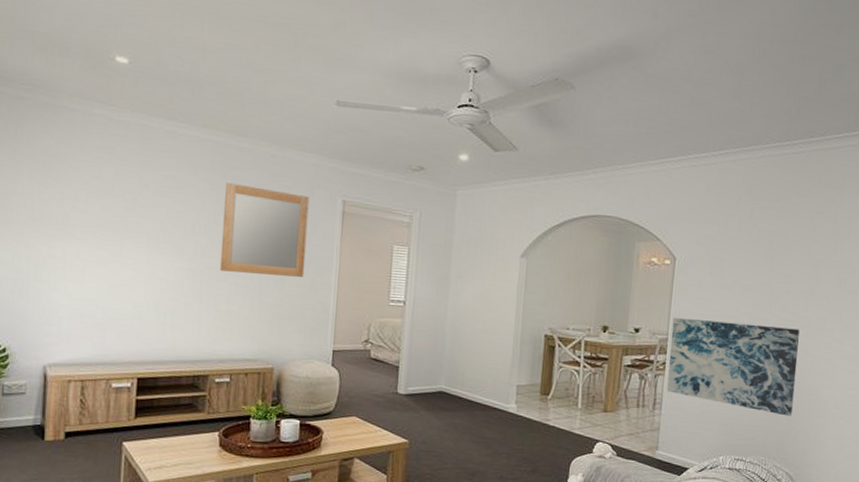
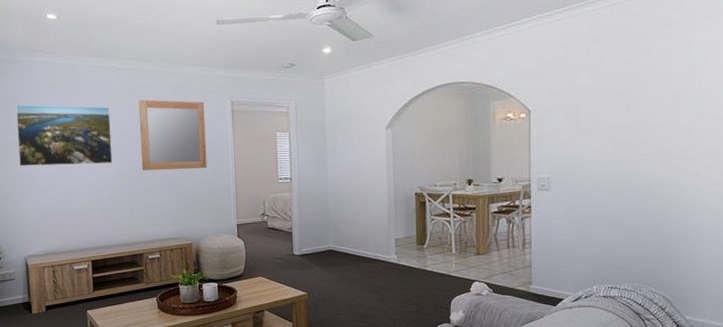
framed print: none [51,164,186,258] -> present [15,104,113,166]
wall art: present [667,317,800,416] -> none [533,162,664,244]

